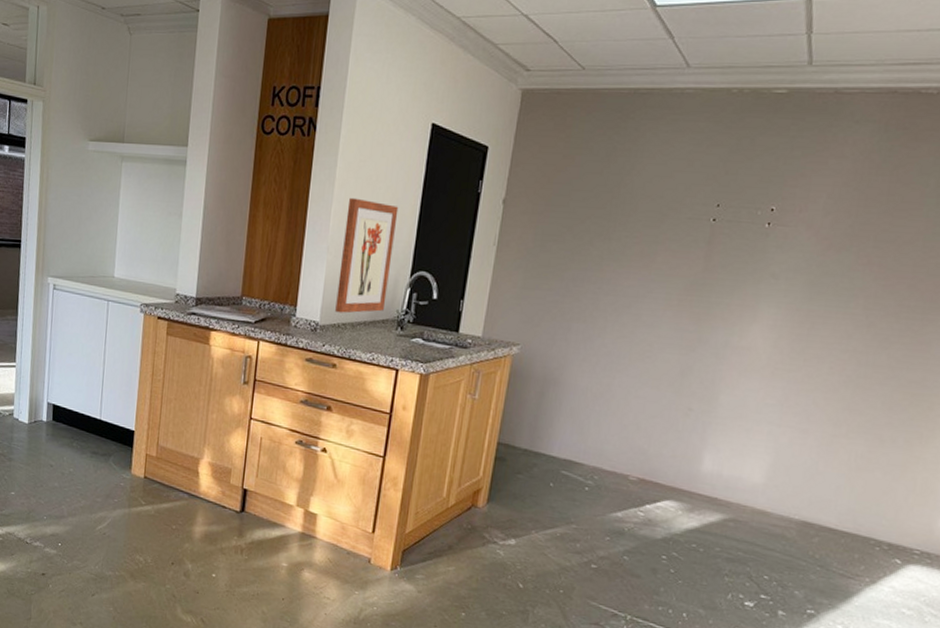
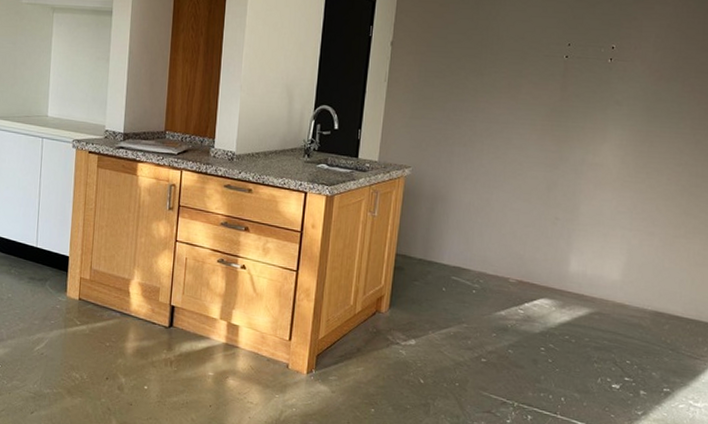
wall art: present [335,197,399,314] -> none [249,42,302,144]

